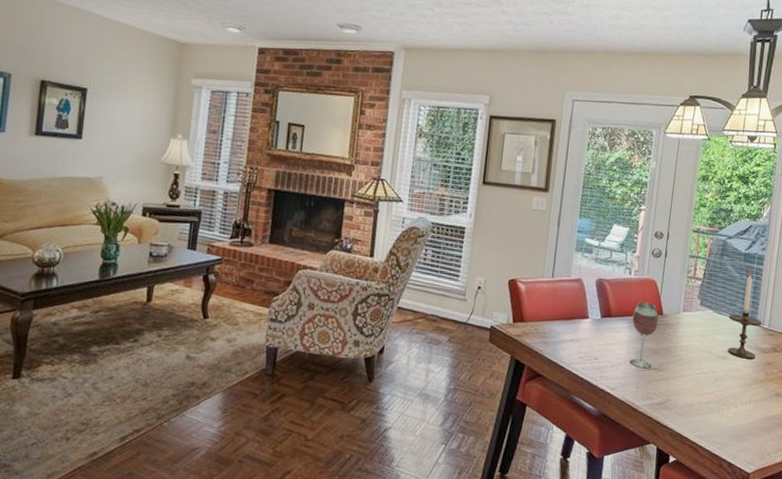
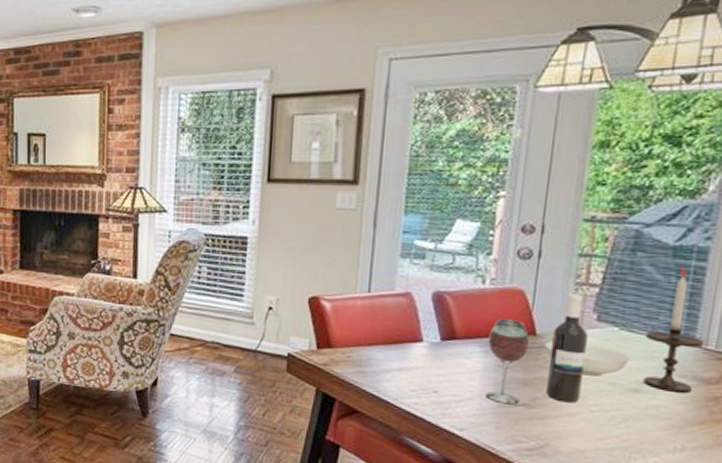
bowl: none [667,320,720,347] -> present [543,342,631,376]
wine bottle: none [668,284,695,368] -> present [545,294,588,403]

